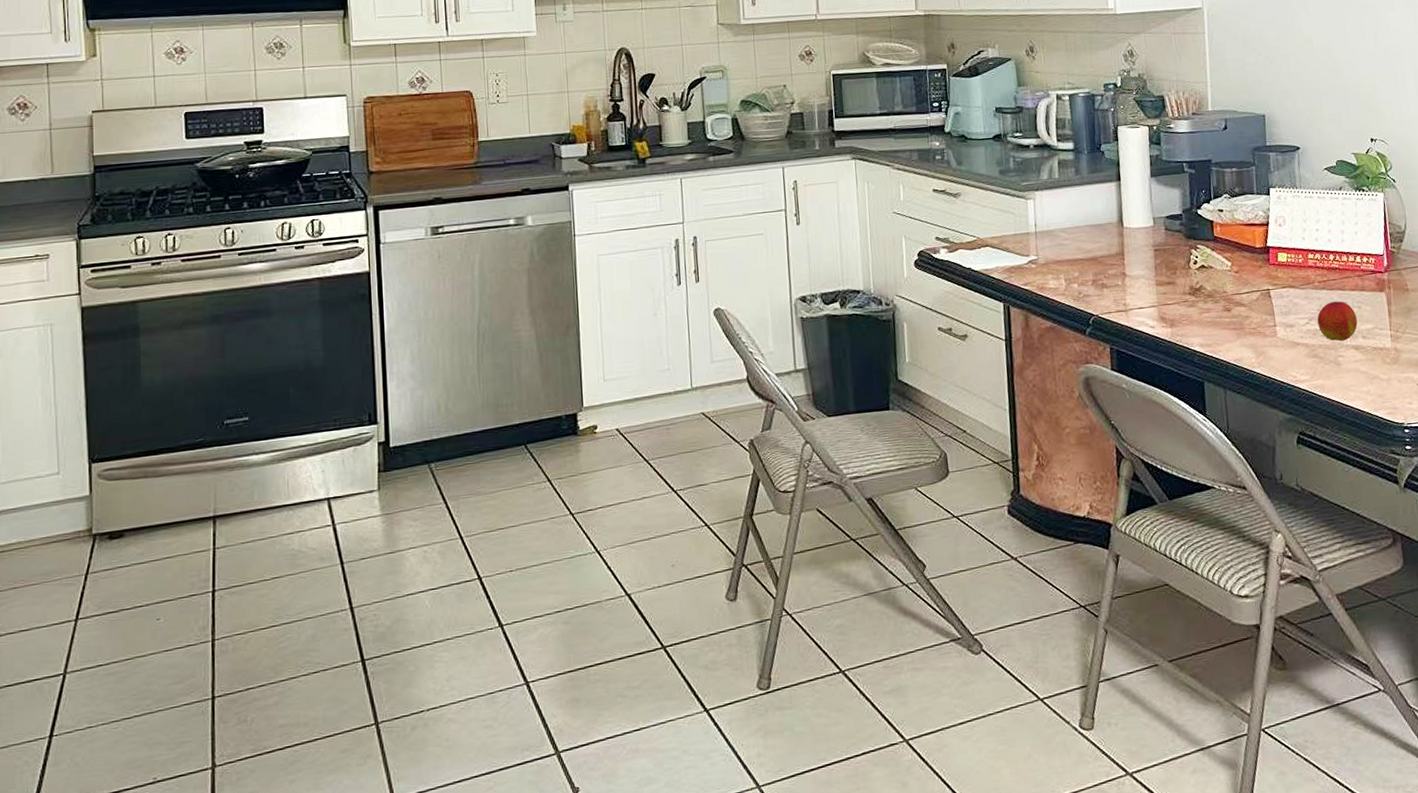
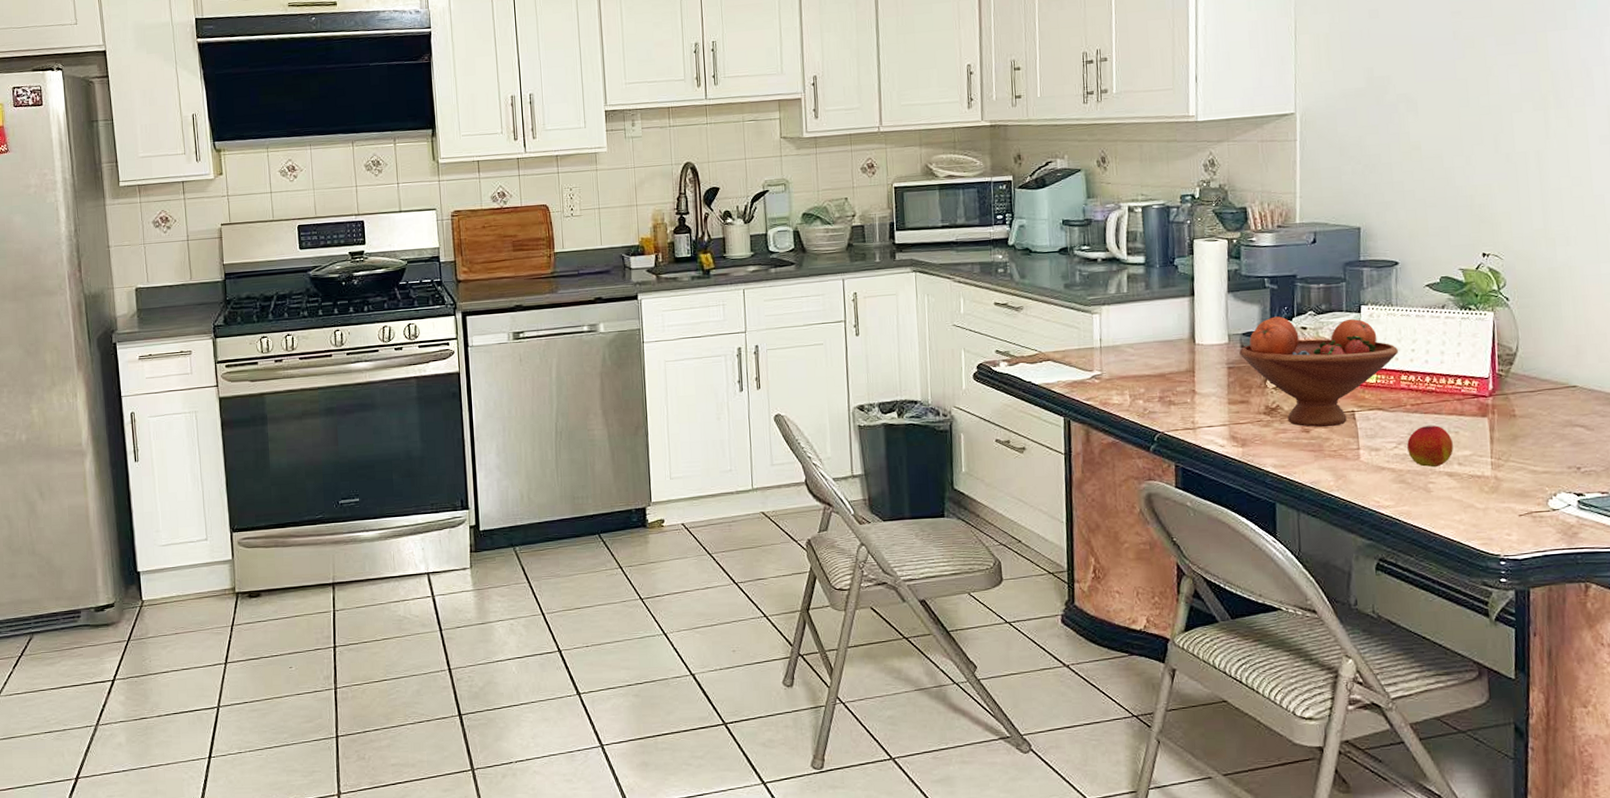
fruit bowl: none [1164,199,1304,306] -> present [1239,316,1398,427]

